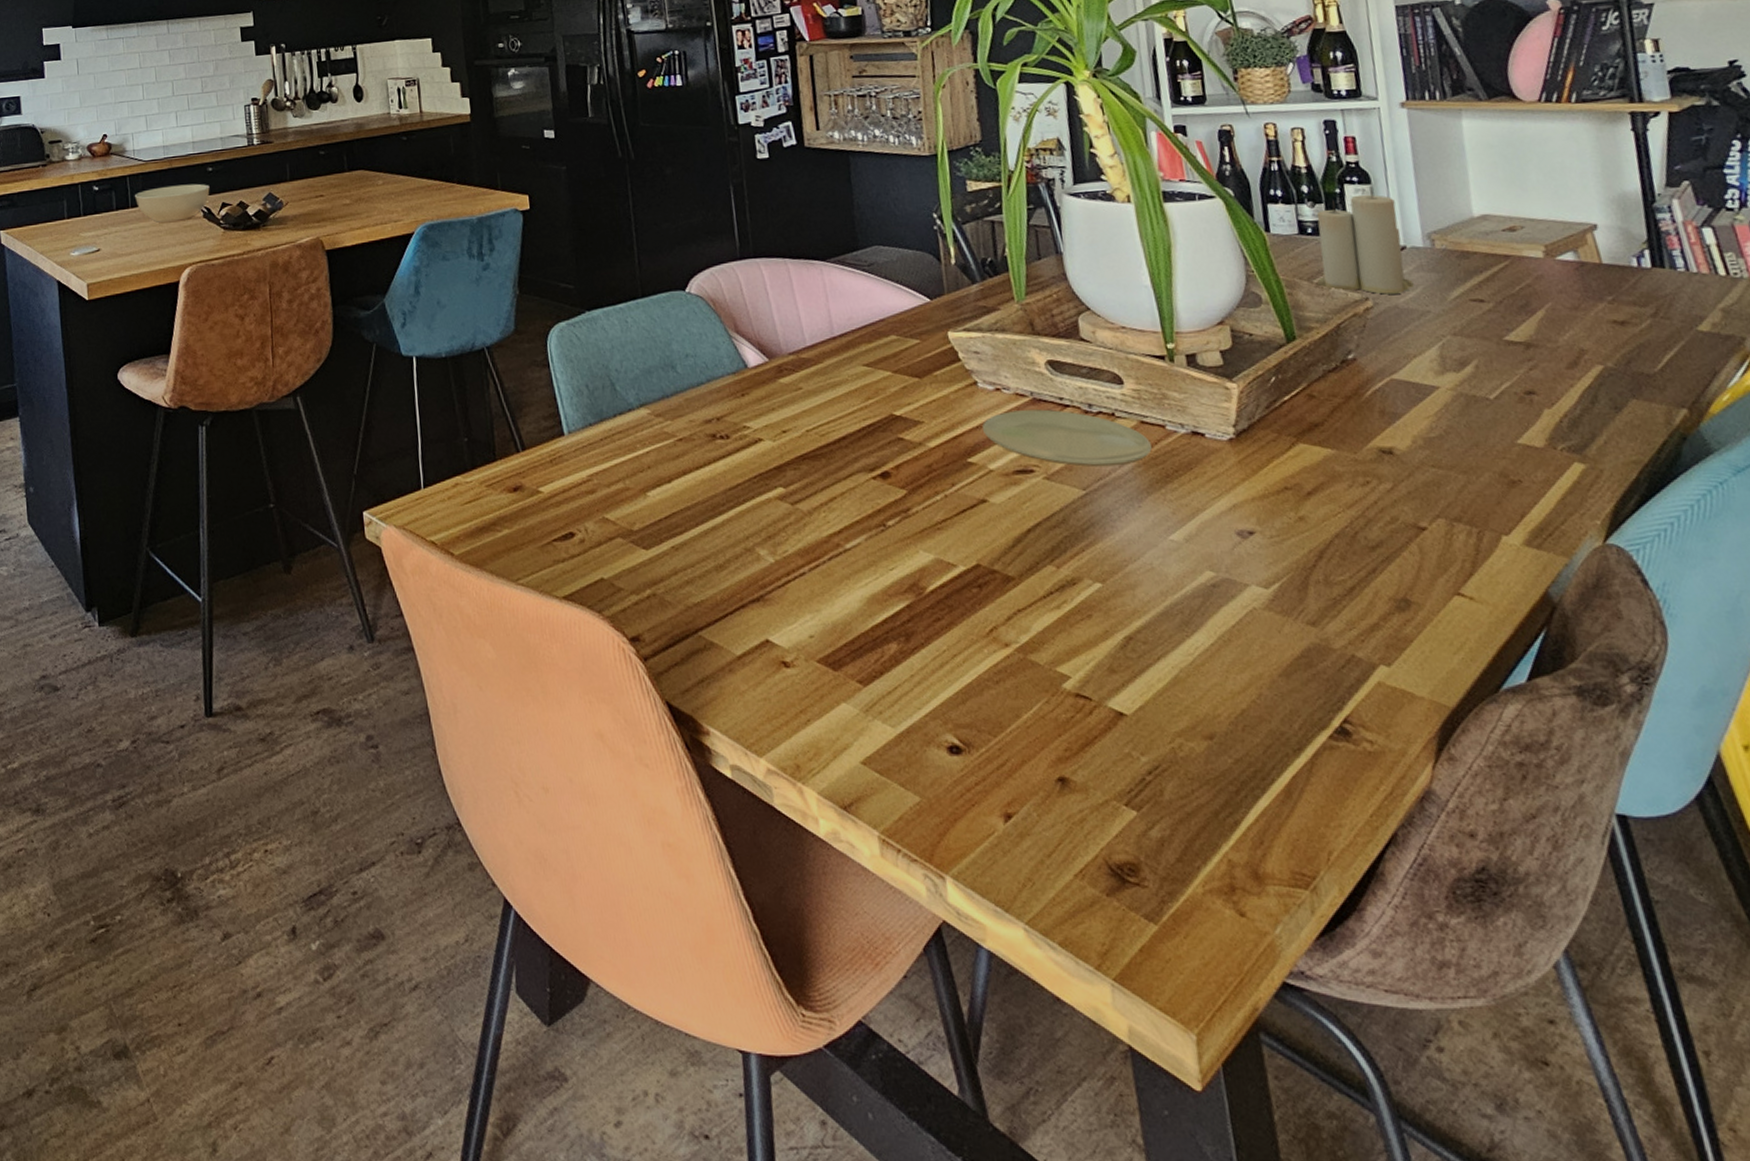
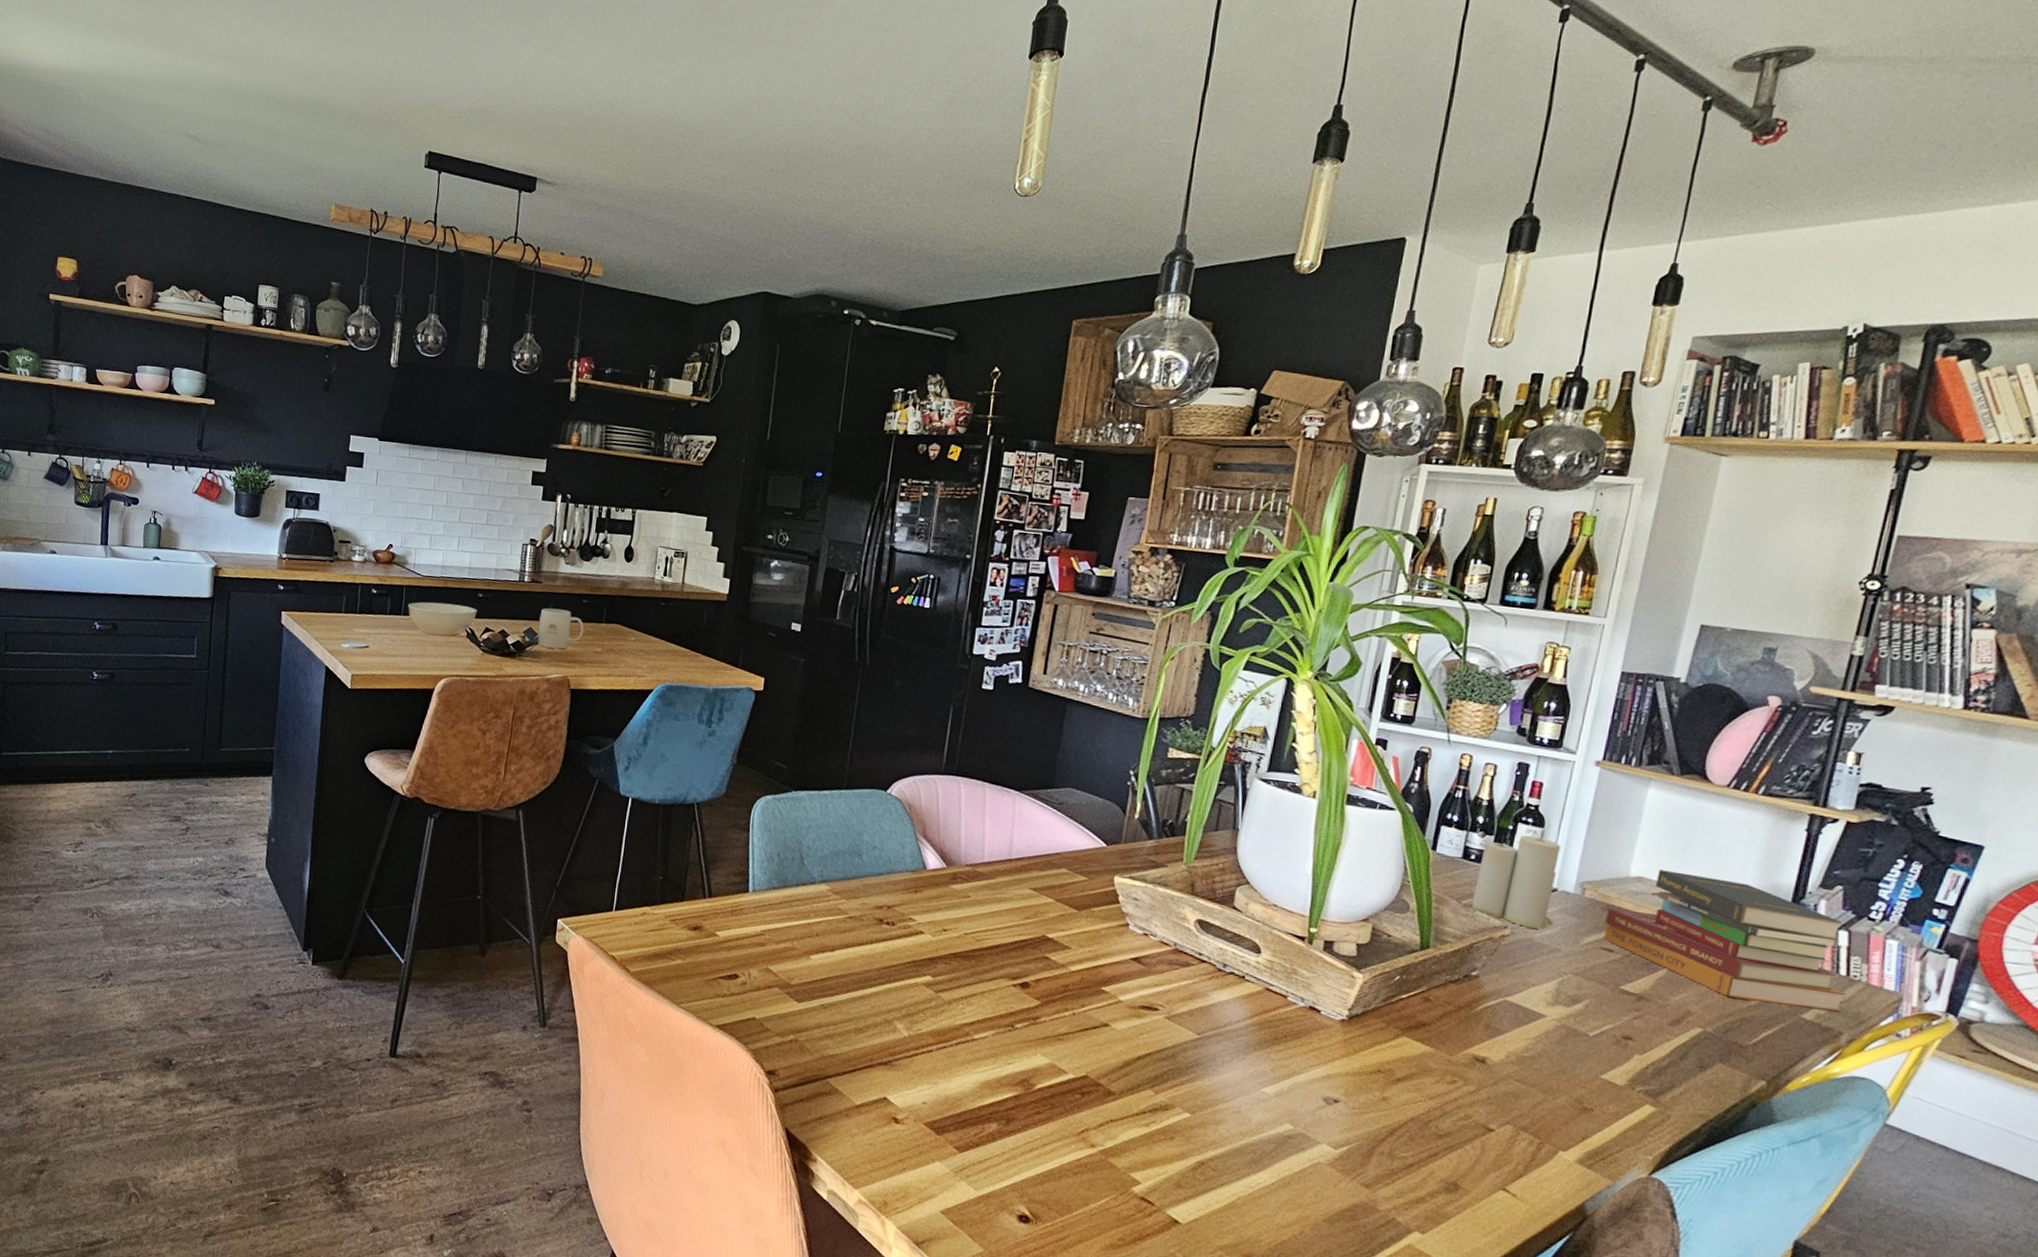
mug: none [277,166,328,212] -> present [537,608,585,650]
plate: present [981,409,1152,467] -> none [1122,955,1270,1022]
books: none [1463,198,1737,325] -> present [1603,869,1846,1013]

